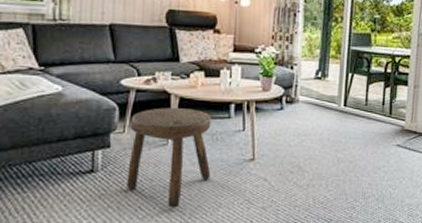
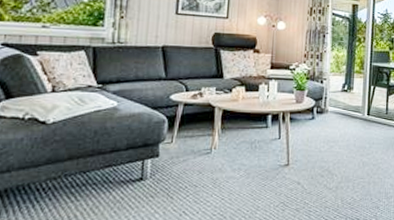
stool: present [127,107,212,208] -> none [173,119,251,212]

